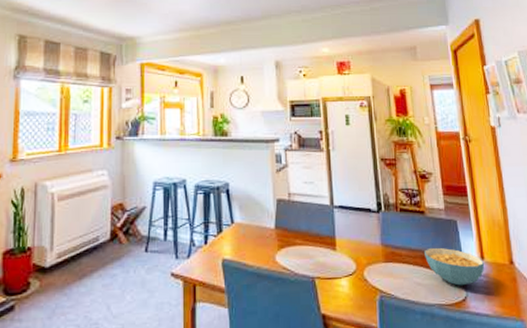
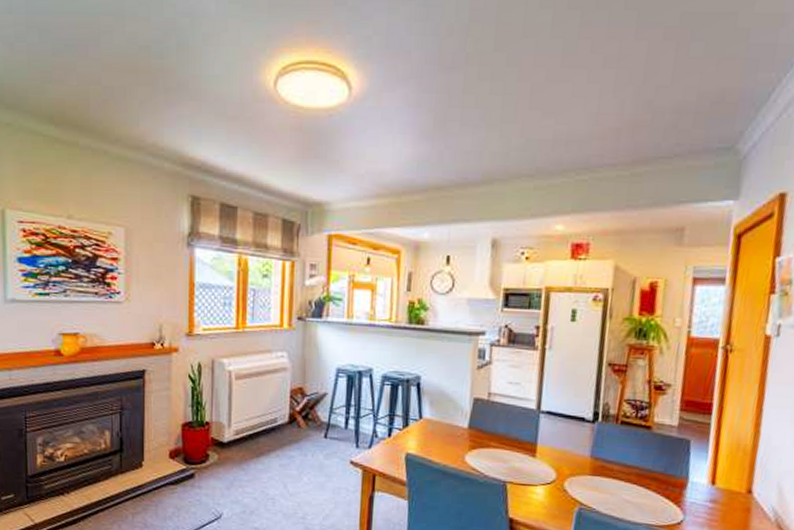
cereal bowl: present [424,248,485,286] -> none [641,467,715,509]

